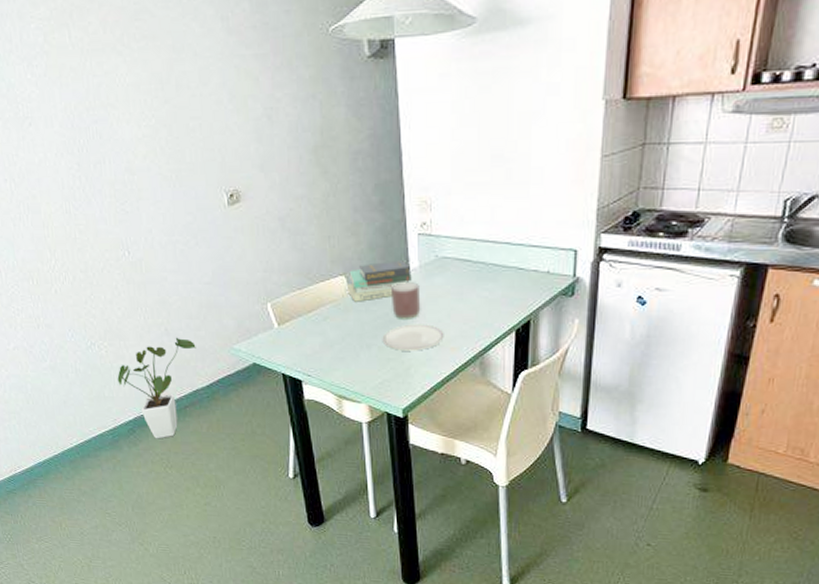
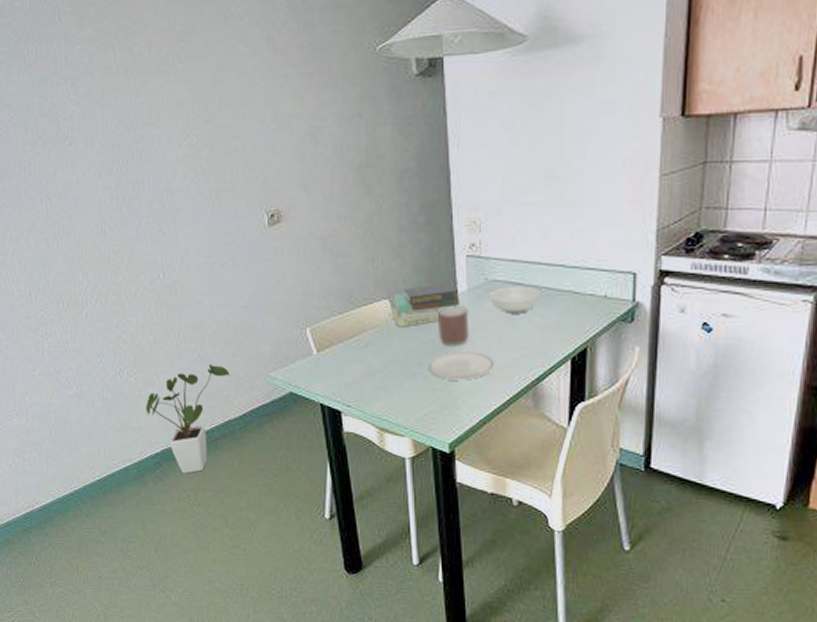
bowl: none [440,263,489,289] -> present [489,287,542,314]

